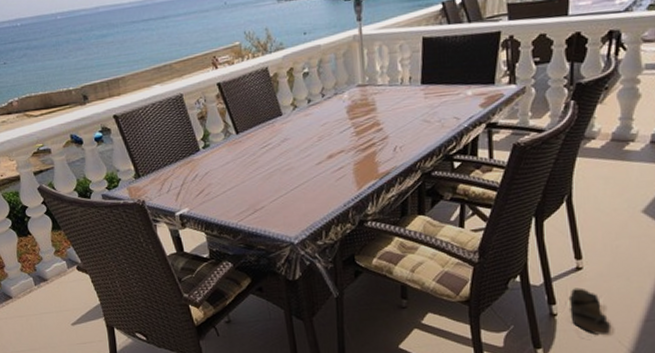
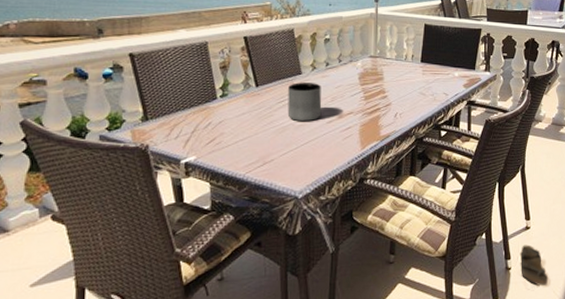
planter: none [270,123,309,166] -> present [287,82,322,122]

